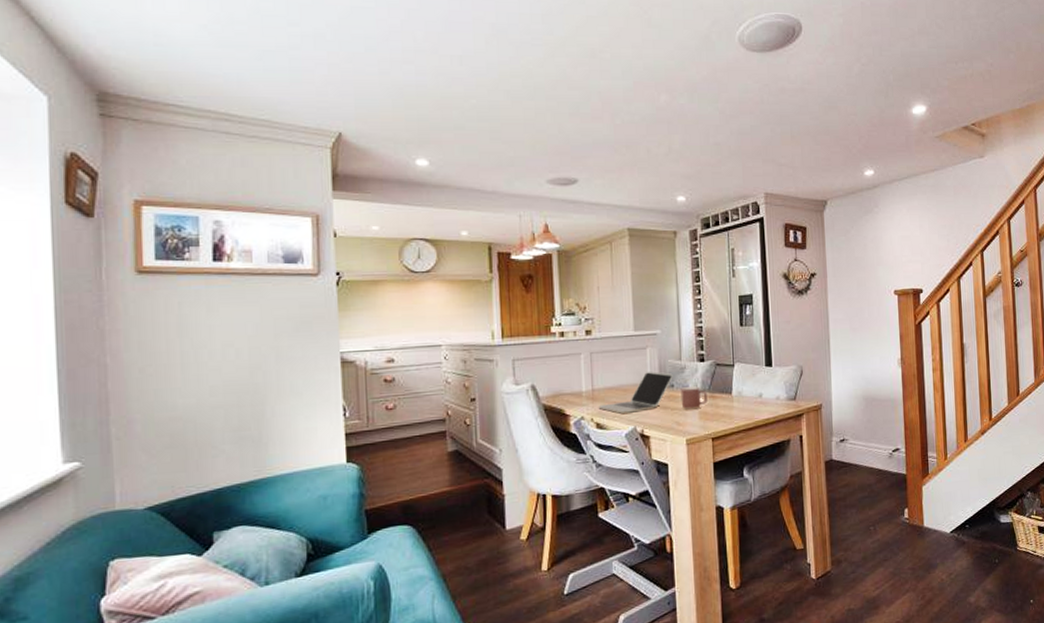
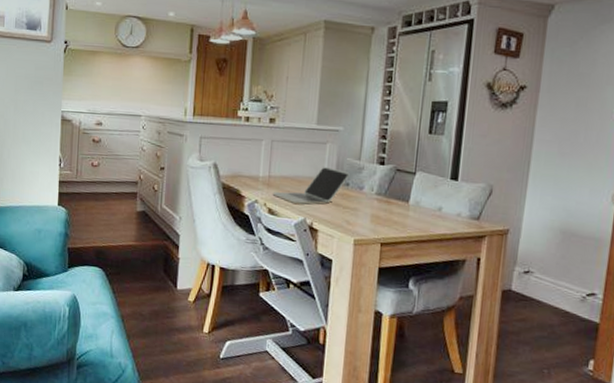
mug: present [680,386,707,410] -> none [354,187,383,212]

